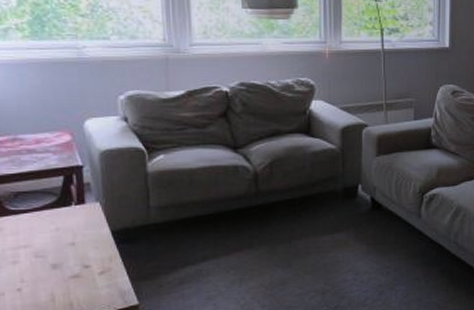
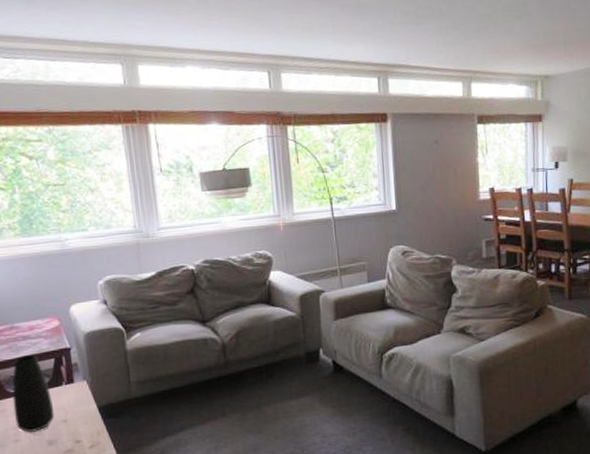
vase: none [12,171,61,255] -> present [12,355,55,433]

